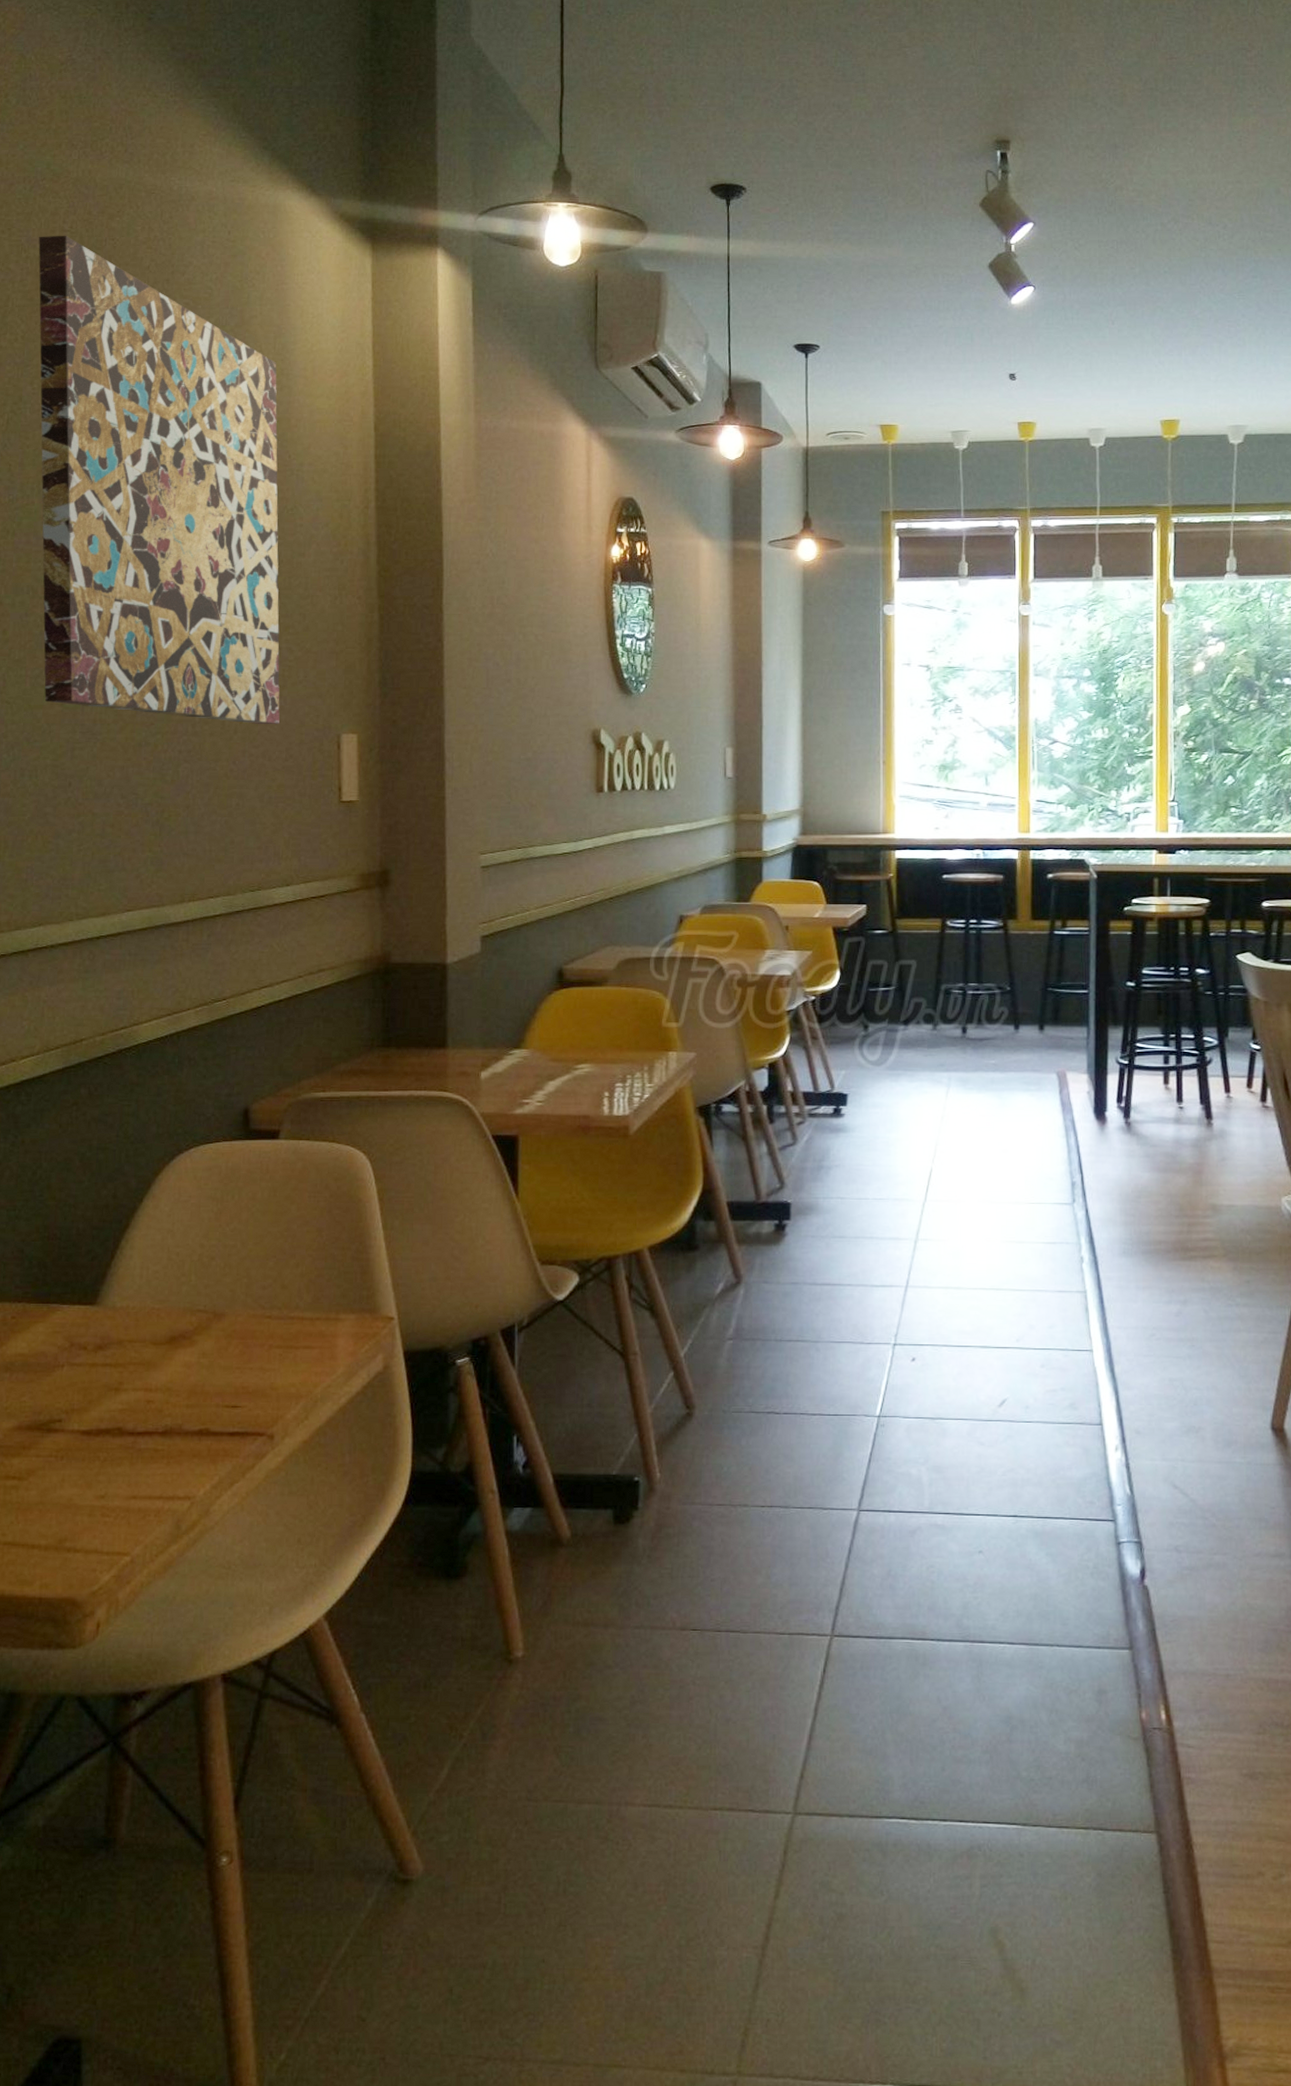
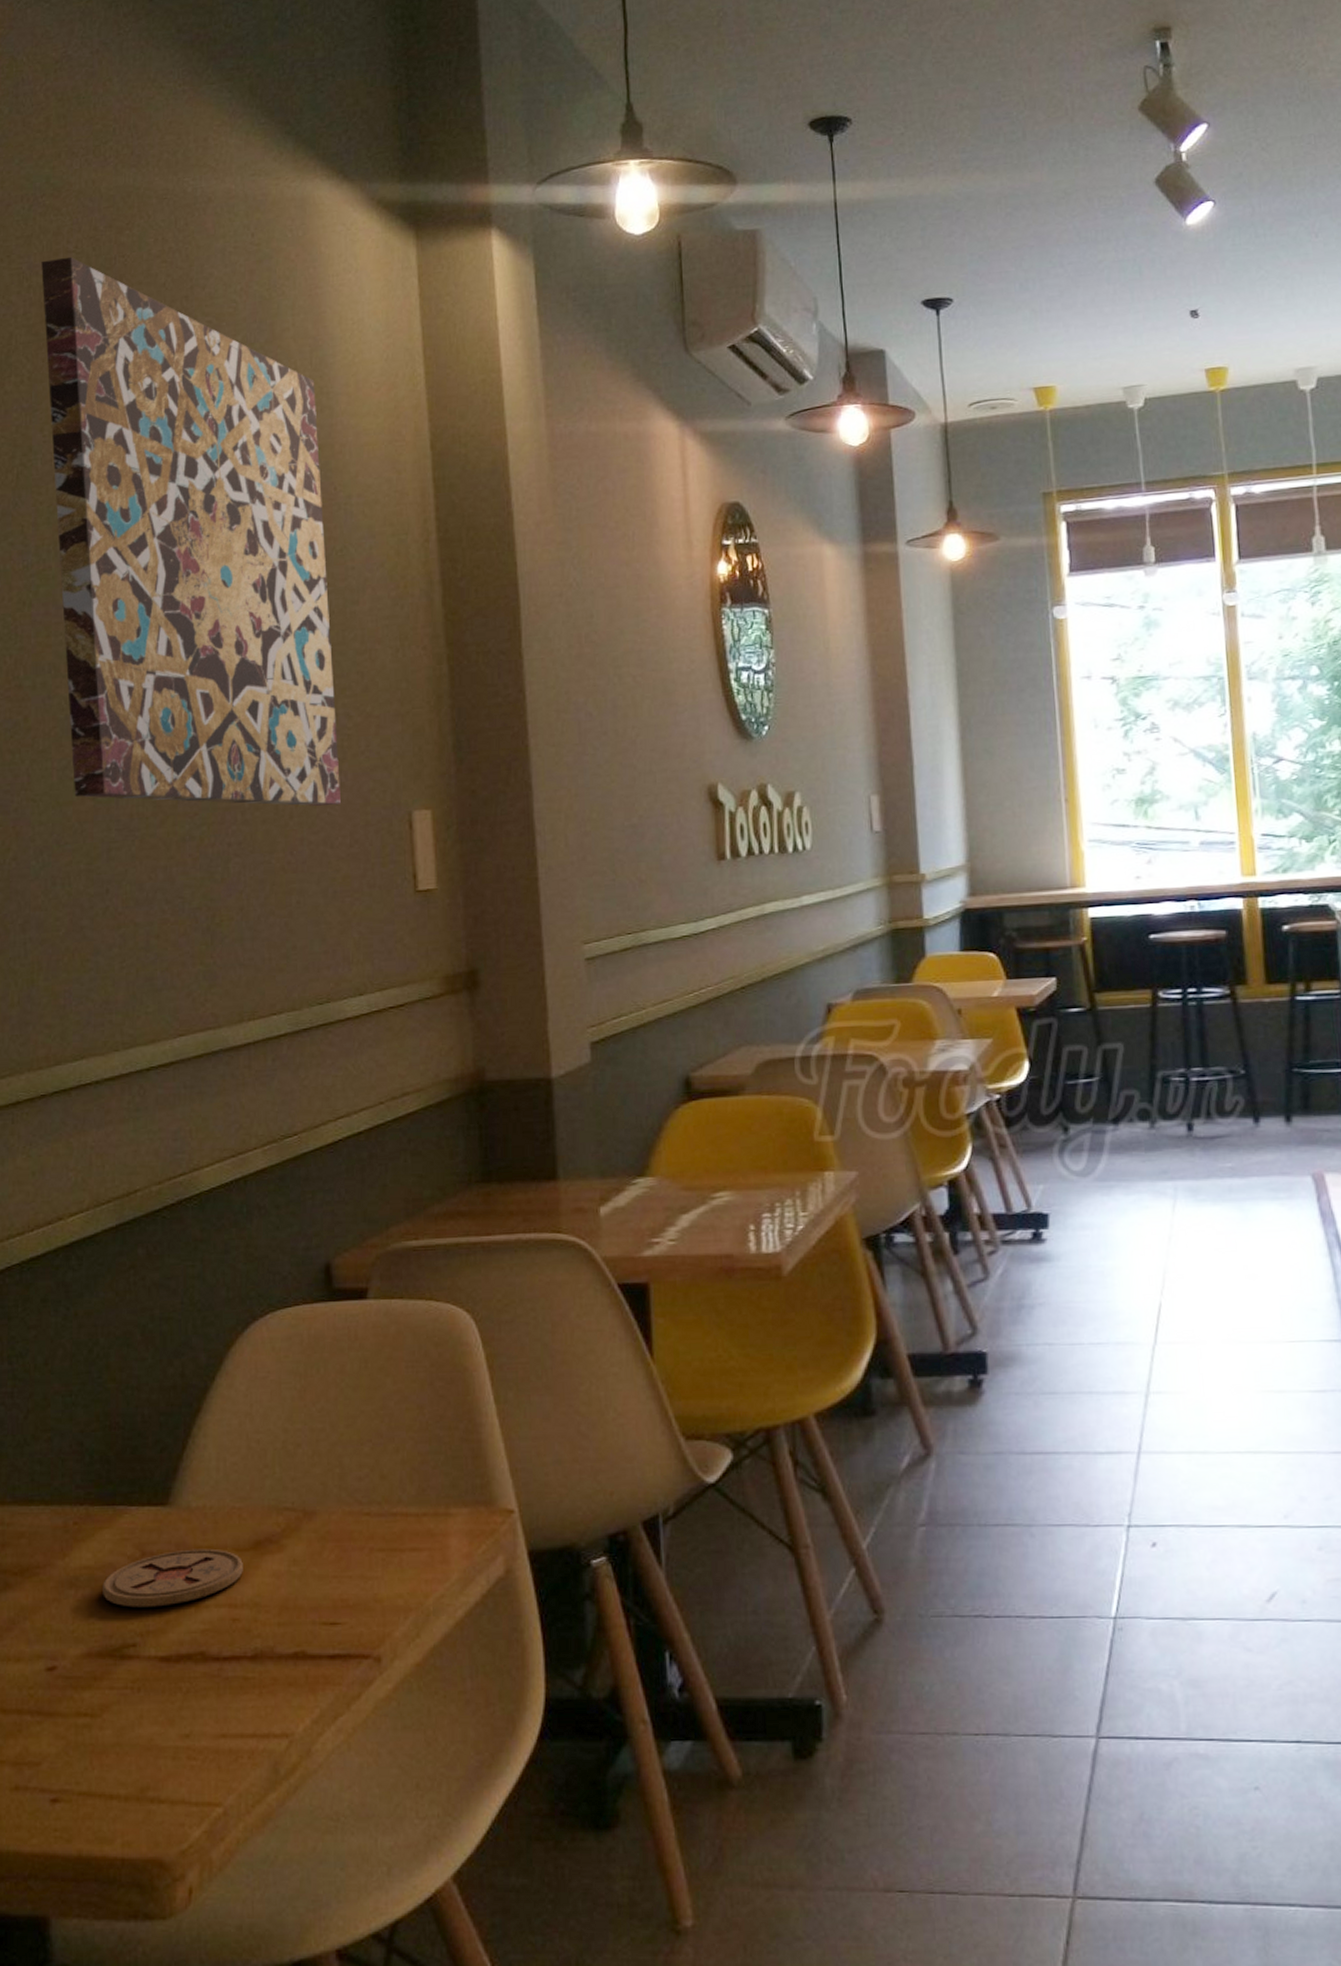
coaster: none [34,1342,159,1389] -> present [103,1548,243,1608]

